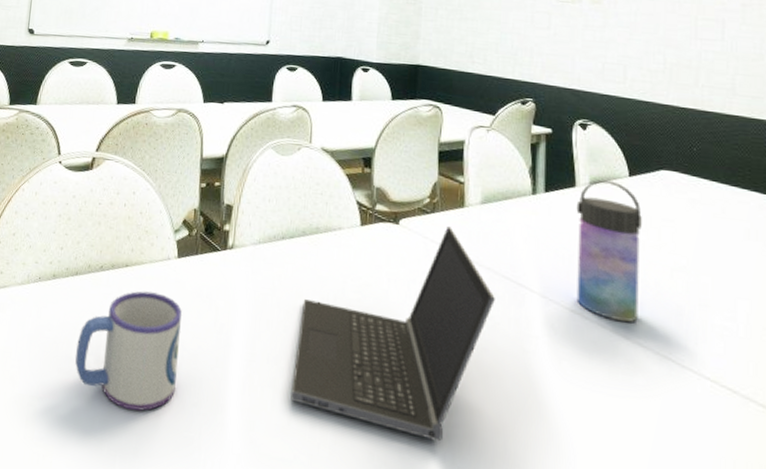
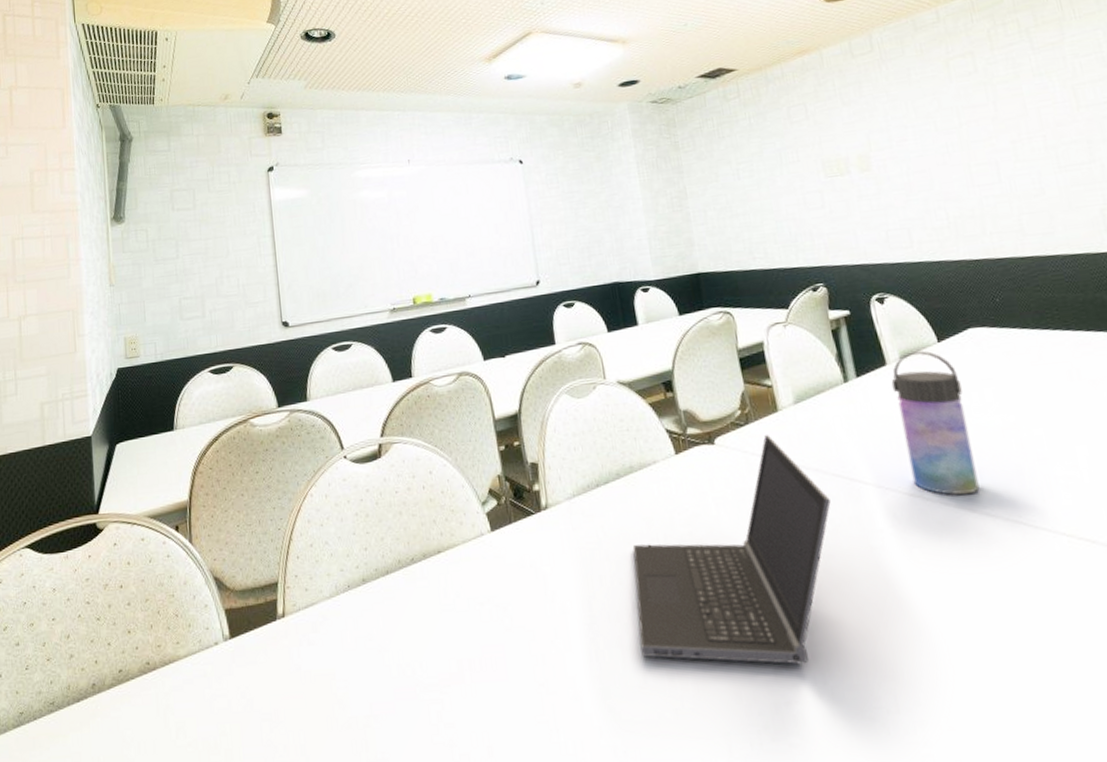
mug: present [75,291,183,411] -> none [403,573,519,707]

